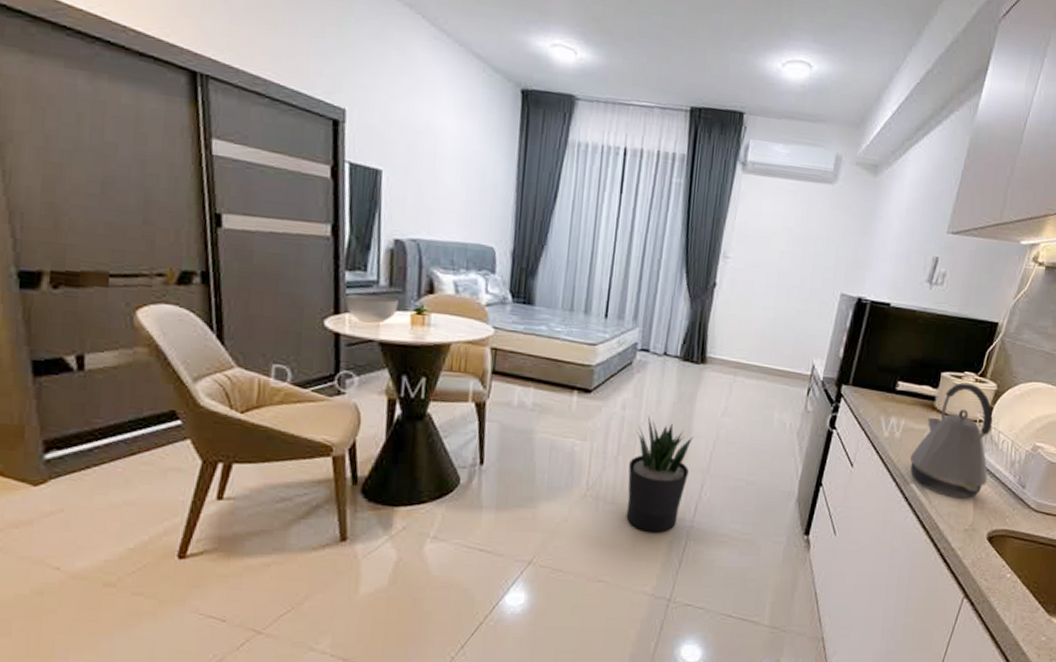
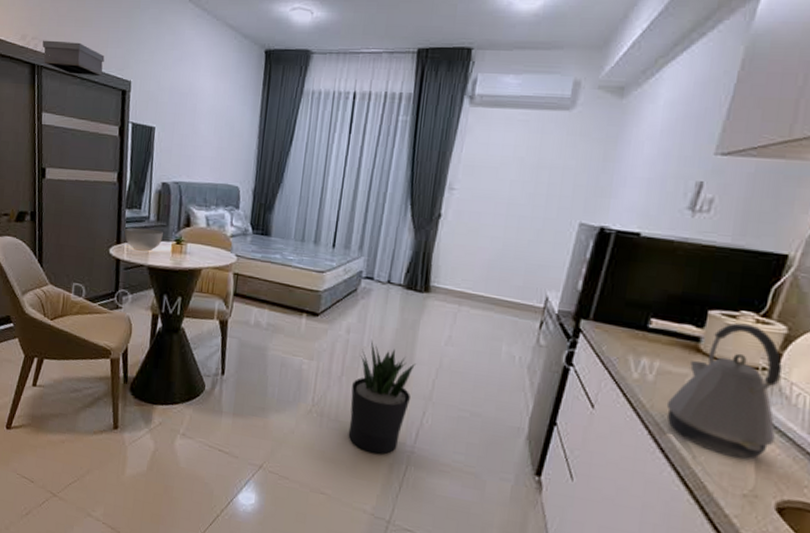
decorative box: none [207,40,306,99] -> present [42,40,105,77]

